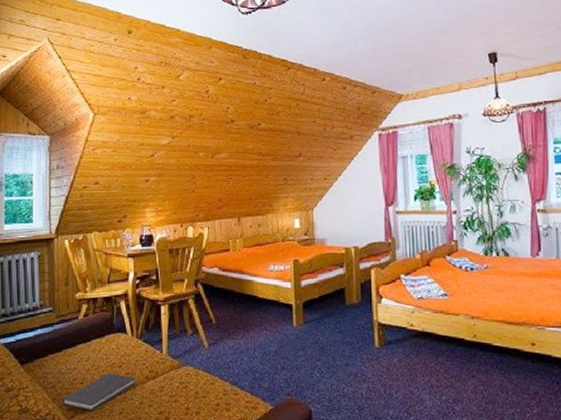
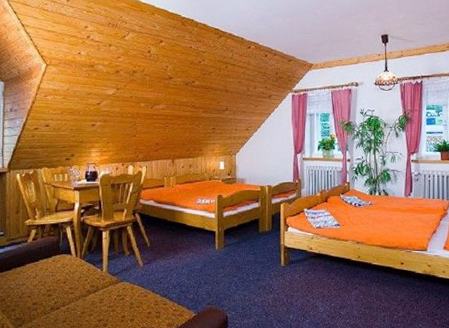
diary: present [62,372,137,412] -> none [11,287,79,321]

